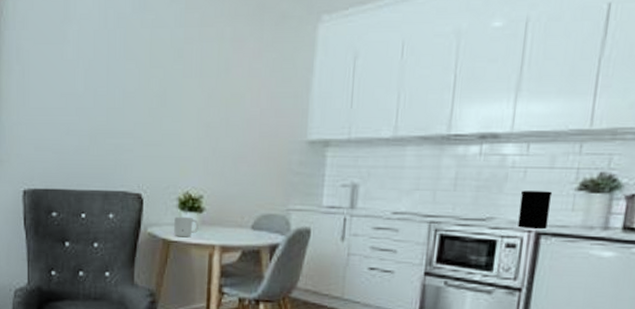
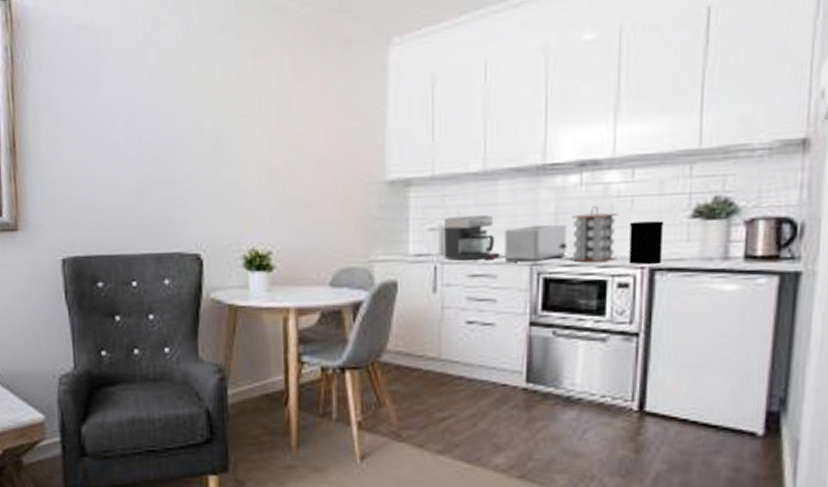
mug: present [174,216,199,238] -> none [240,277,269,301]
coffee maker: none [353,176,403,216] -> present [444,215,500,261]
toaster: none [406,187,464,221] -> present [504,224,567,264]
spice rack: none [466,174,512,226] -> present [571,206,618,264]

